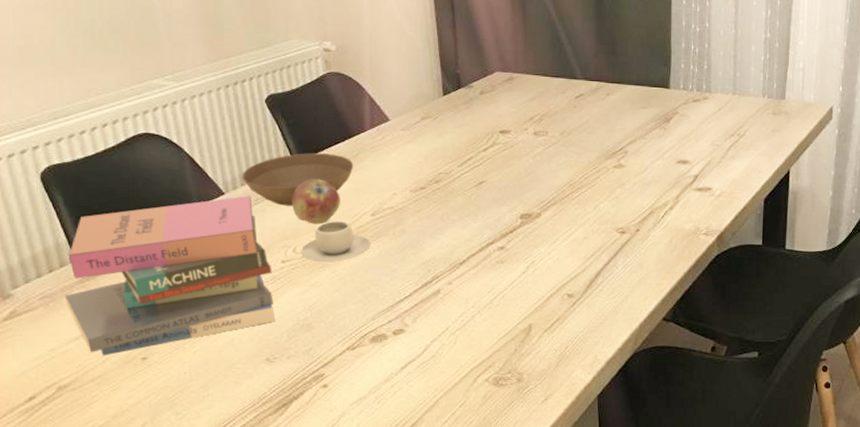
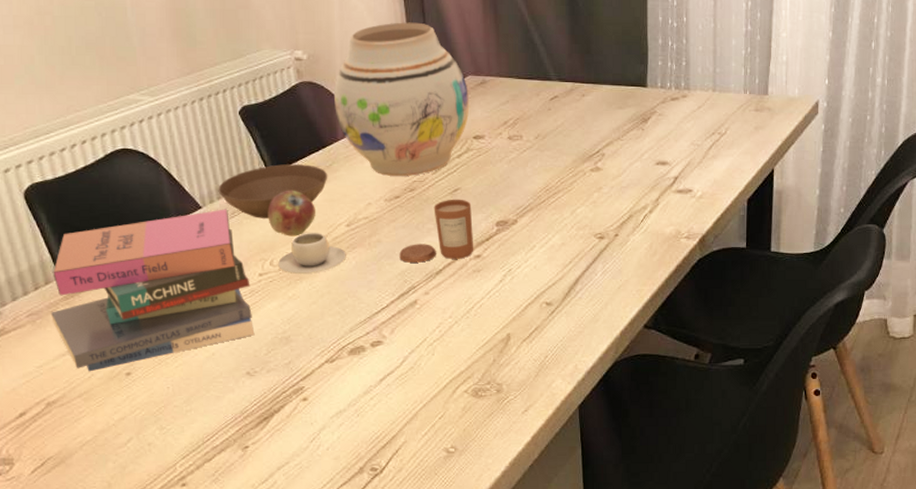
vase: none [361,17,497,168] -> present [333,22,470,176]
candle: none [423,191,498,253] -> present [399,199,474,263]

